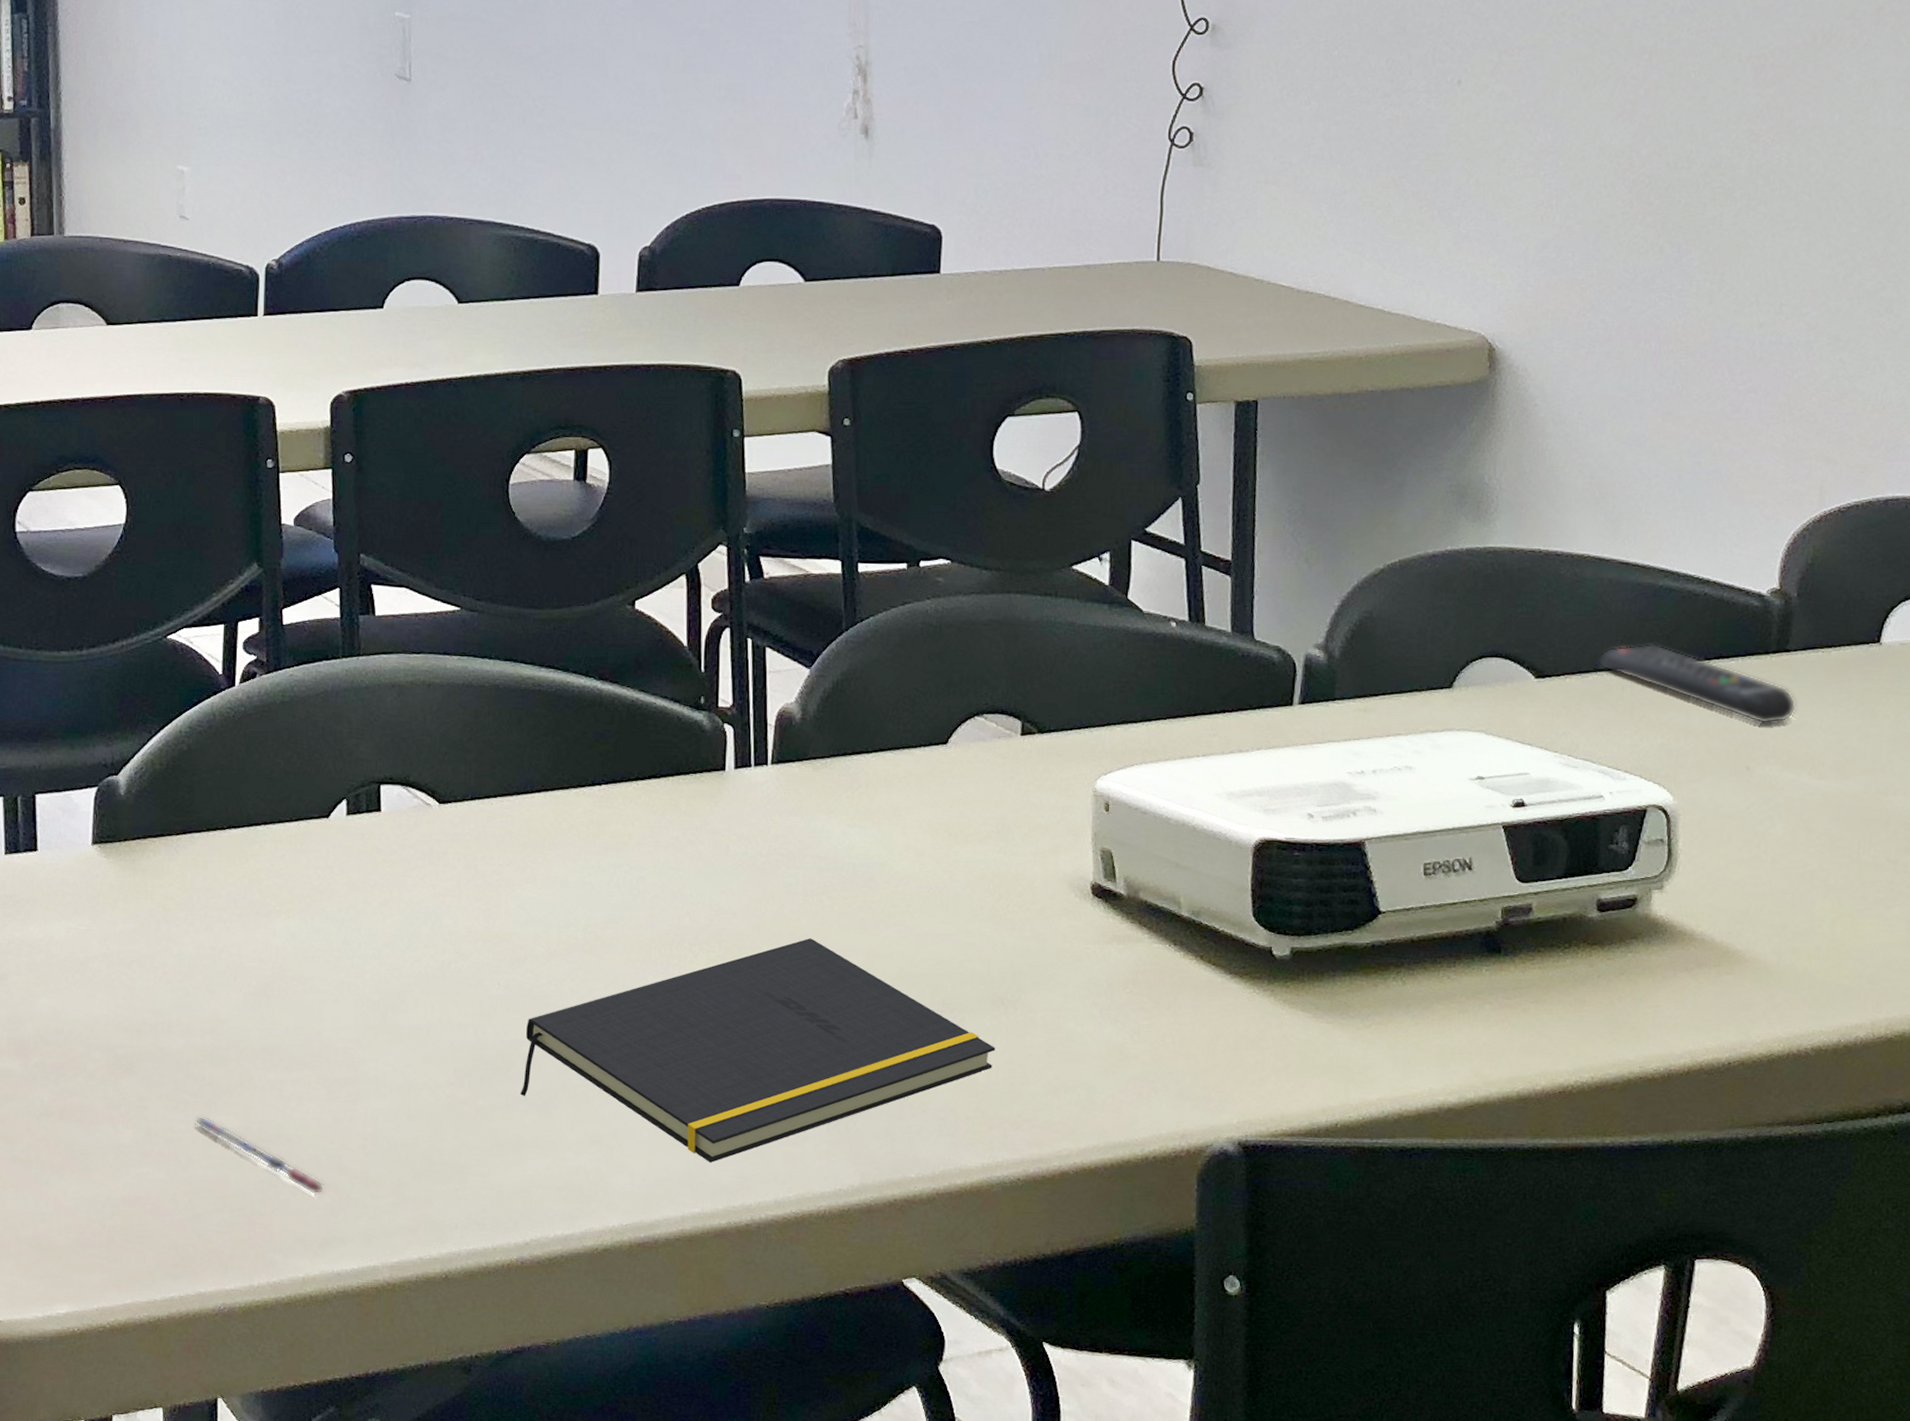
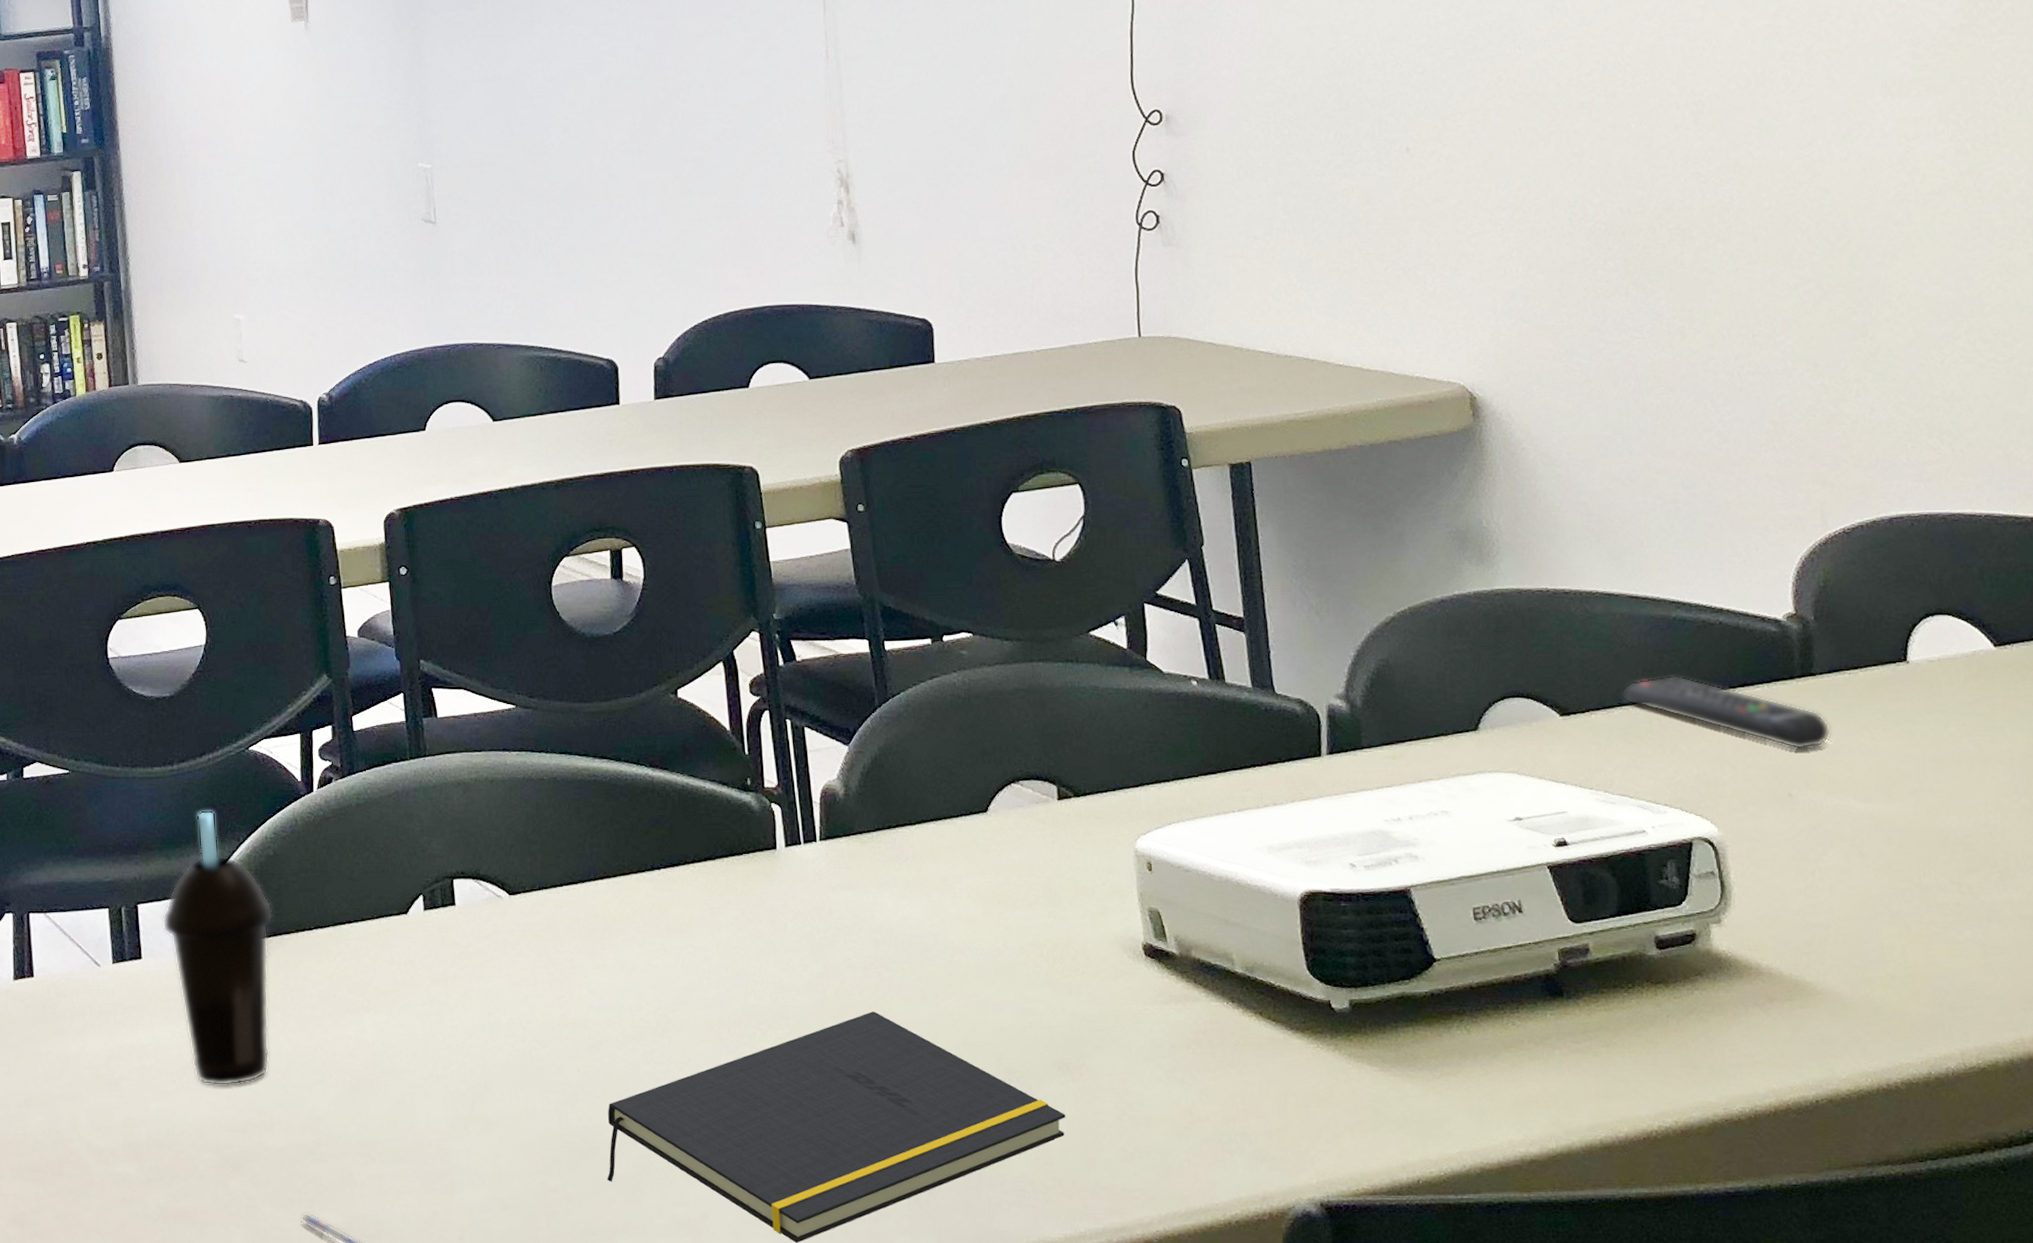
cup: none [62,700,184,986] -> present [162,810,274,1086]

